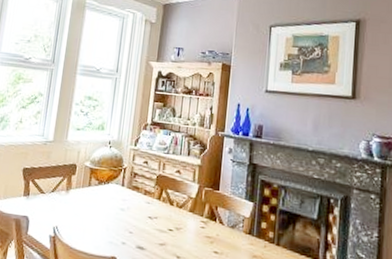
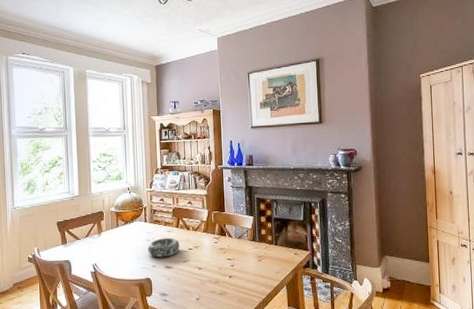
decorative bowl: none [119,209,159,235] -> present [147,238,180,258]

